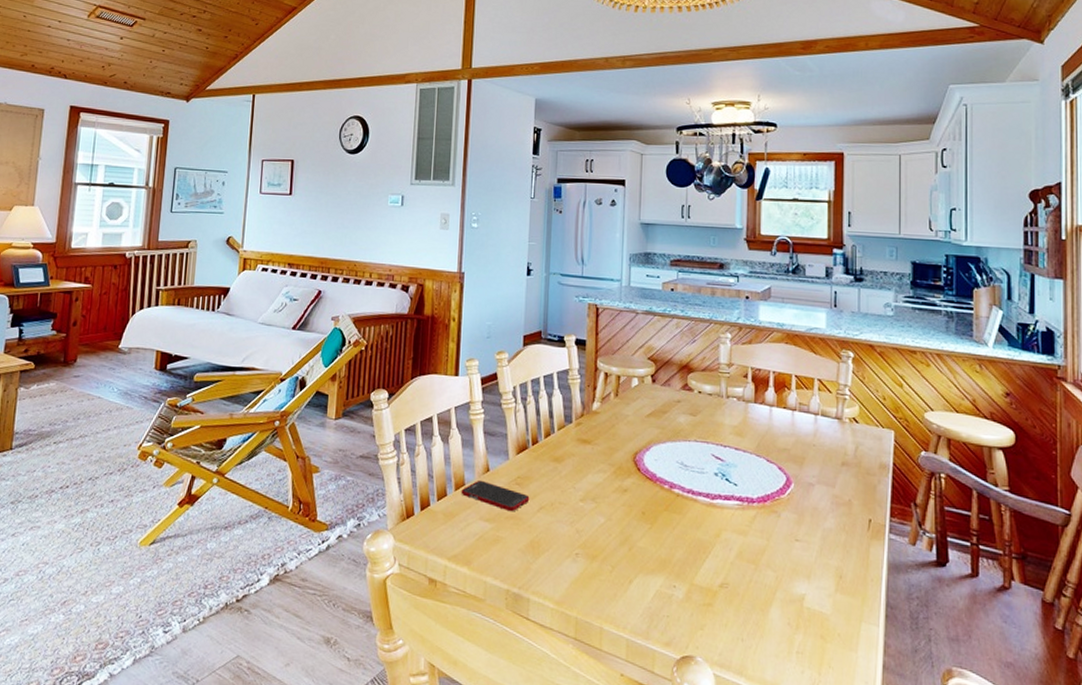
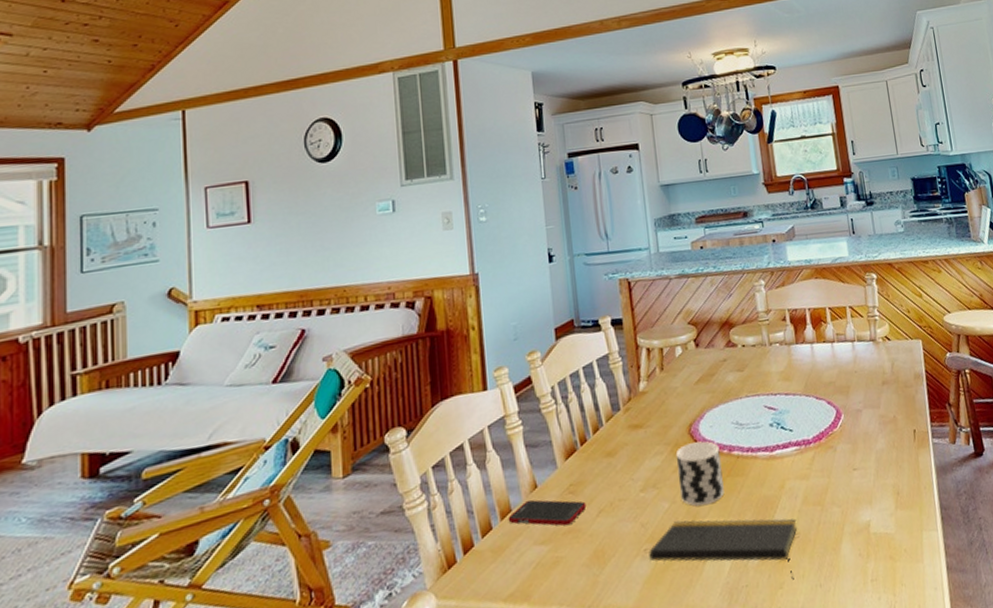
notepad: none [579,537,728,626] -> present [649,518,797,580]
cup: none [616,470,661,531] -> present [675,441,724,506]

